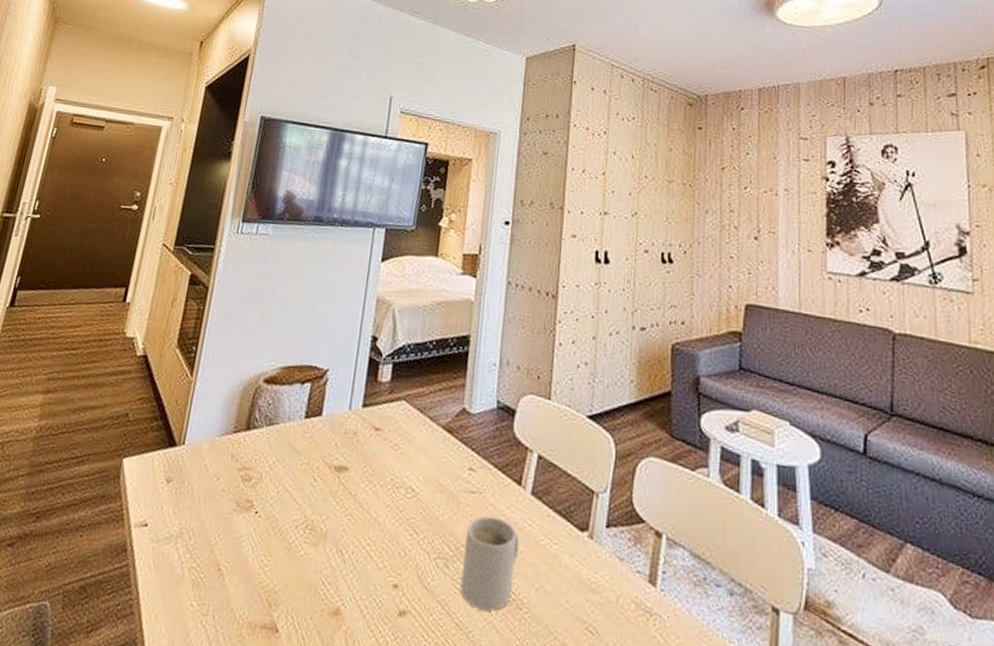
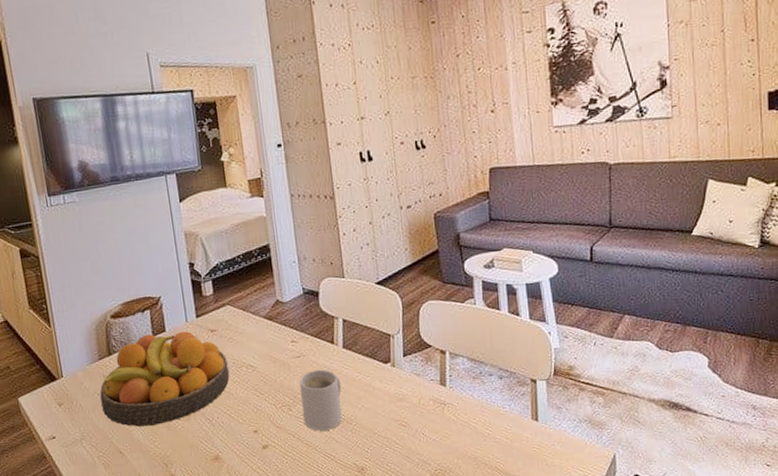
fruit bowl: none [215,413,385,543] -> present [100,331,230,427]

